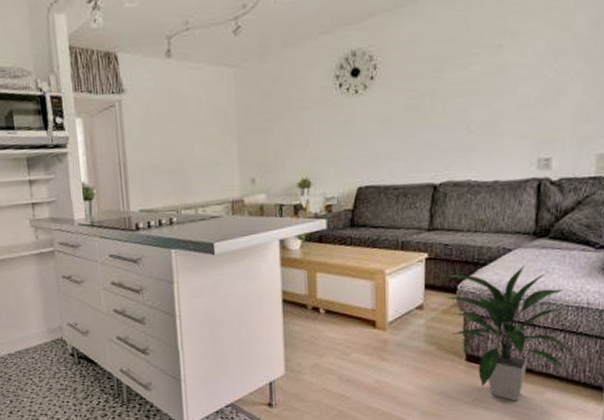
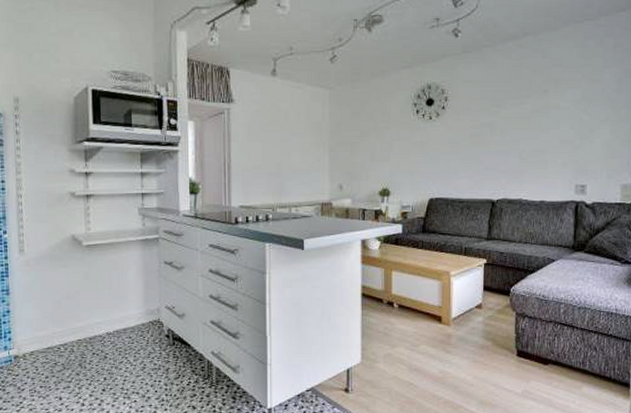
indoor plant: present [445,264,574,402] -> none [500,273,605,394]

